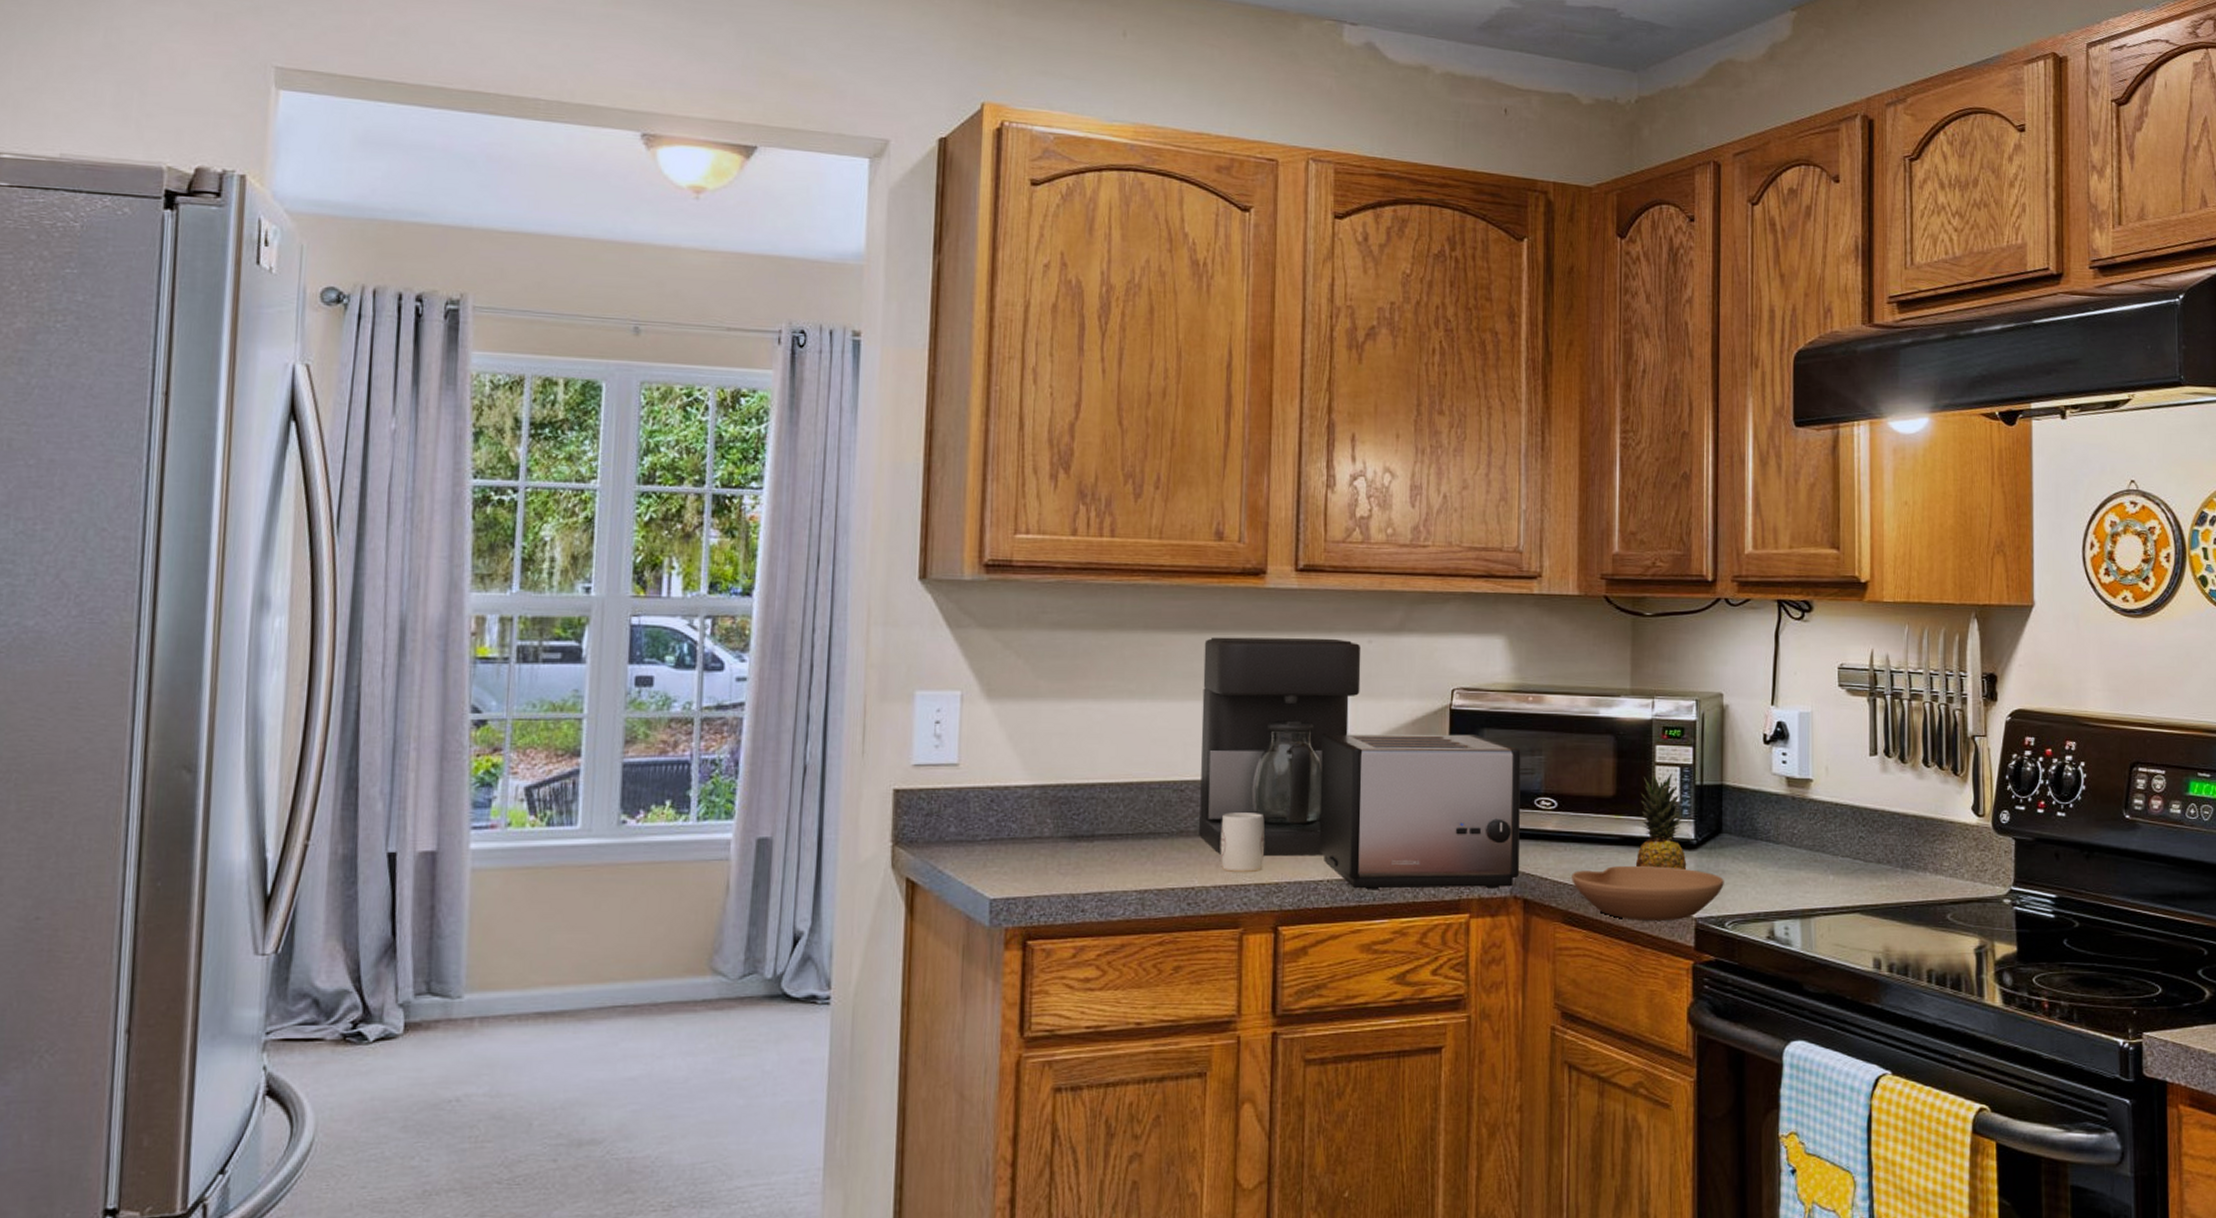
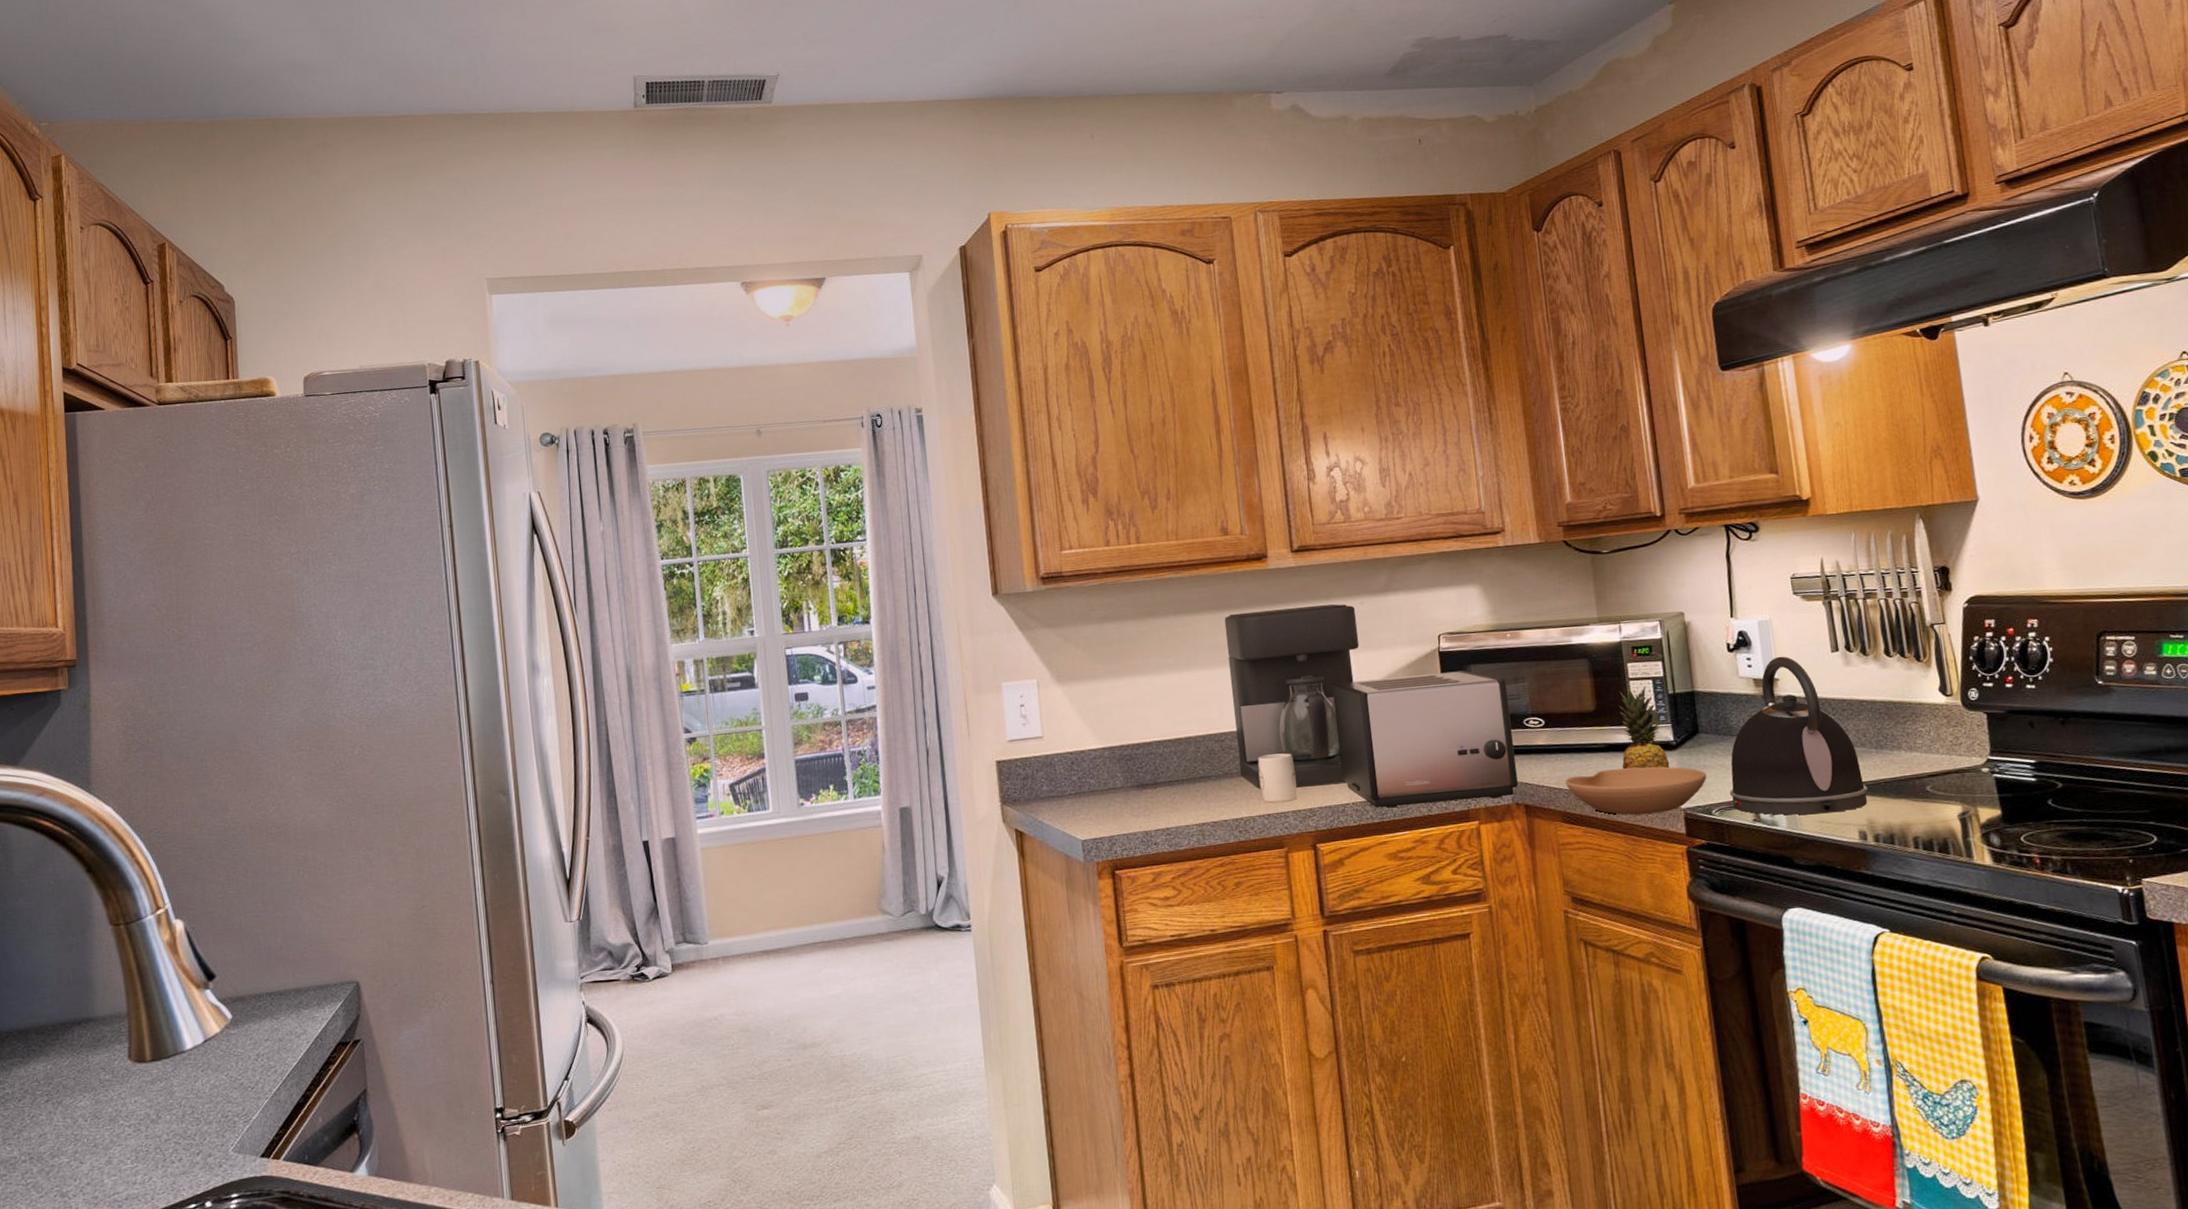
kettle: none [1746,754,1889,936] -> present [1729,656,1869,815]

